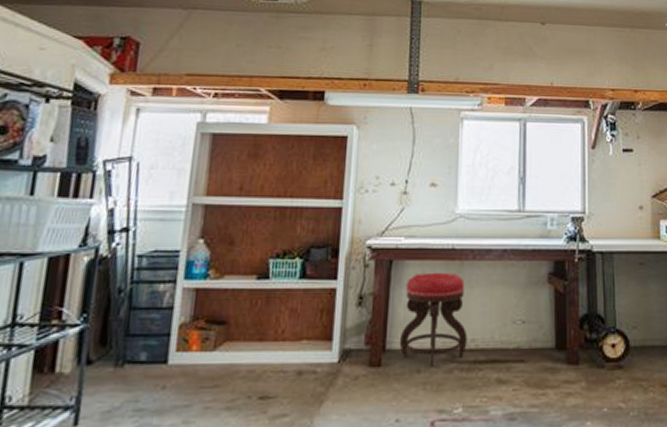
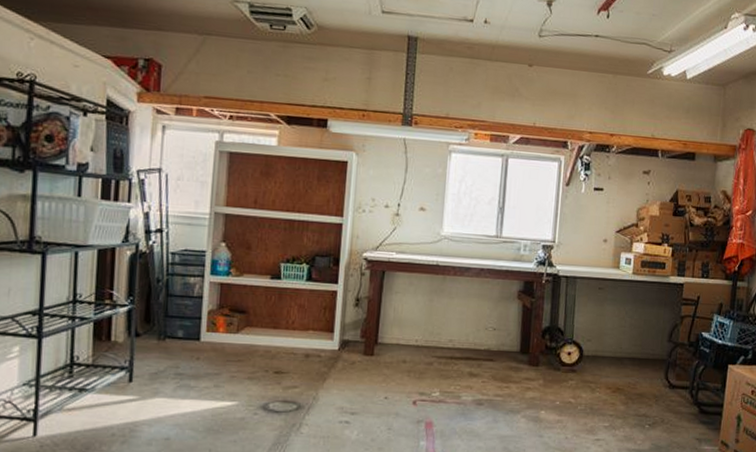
stool: present [399,272,468,368] -> none [389,283,447,360]

